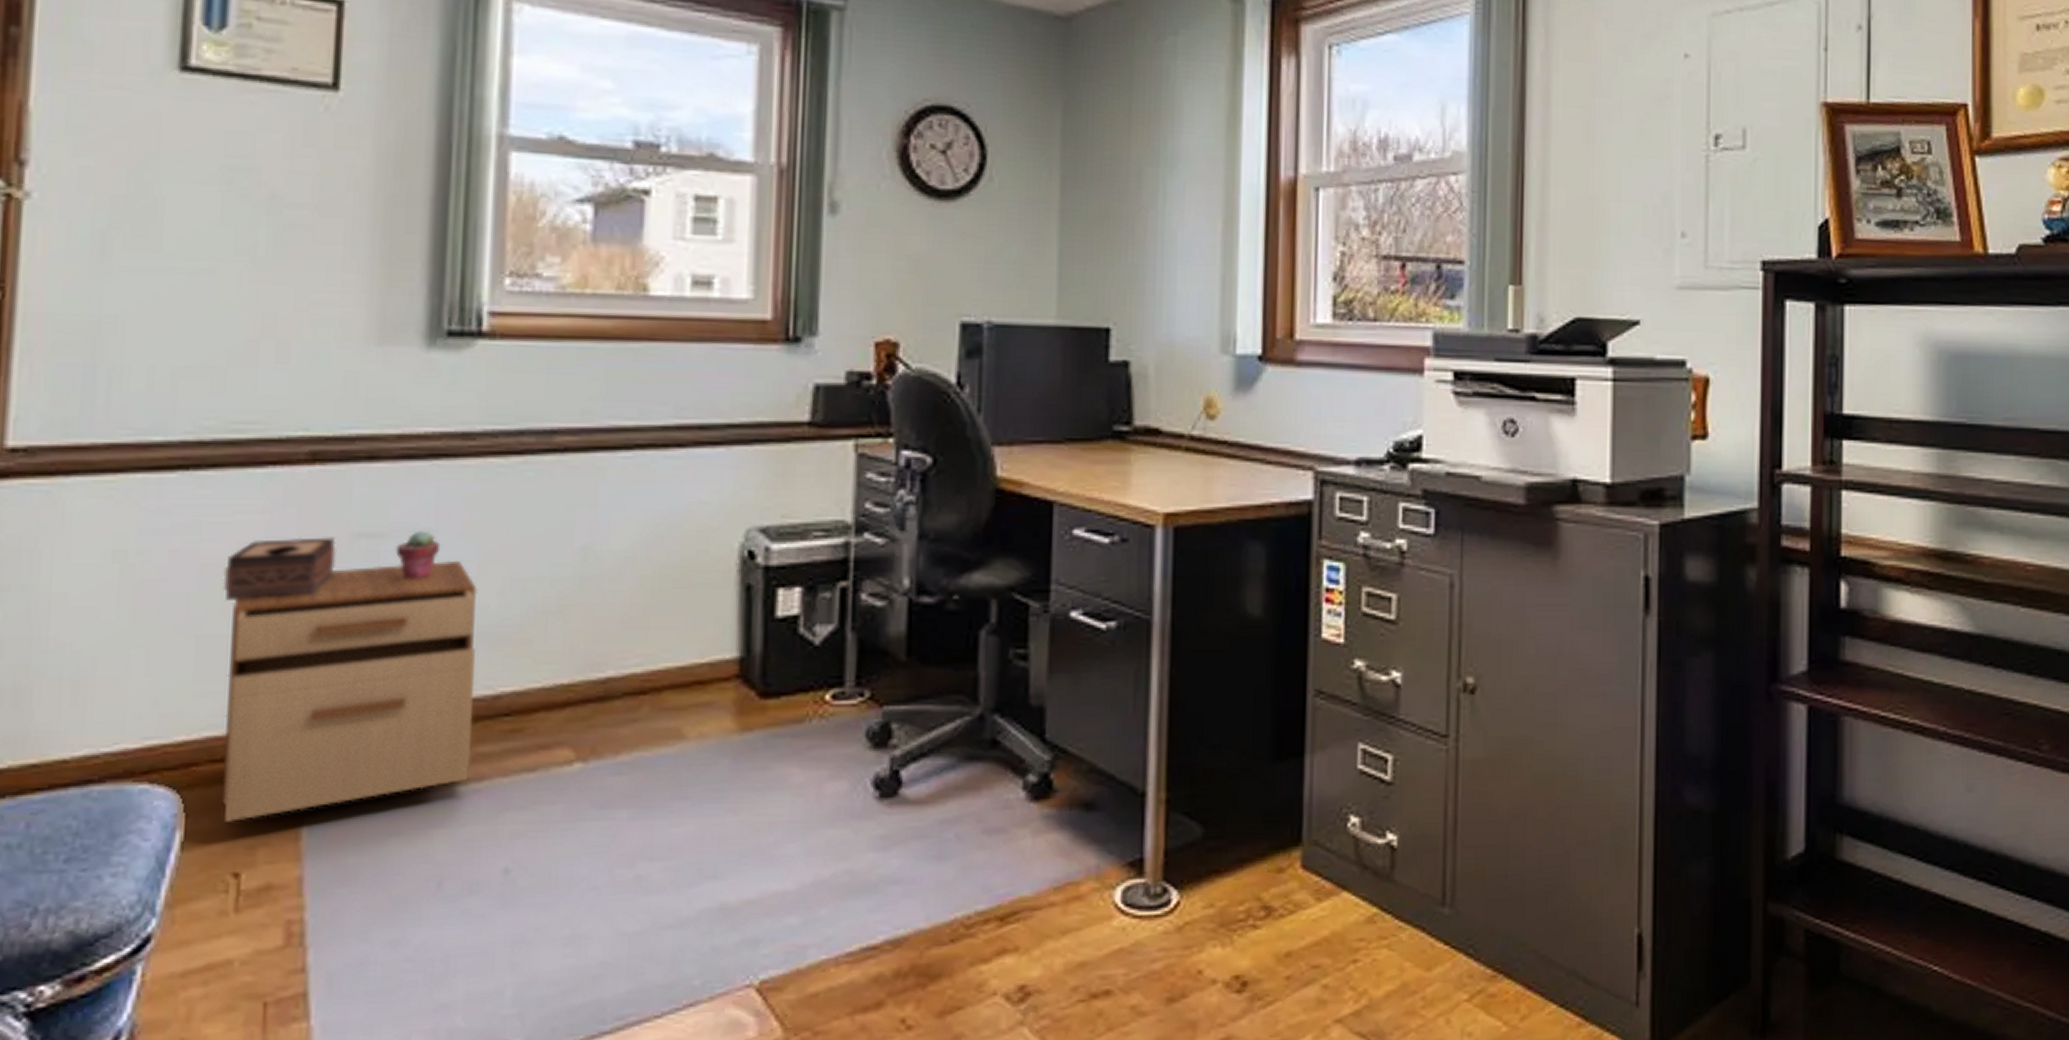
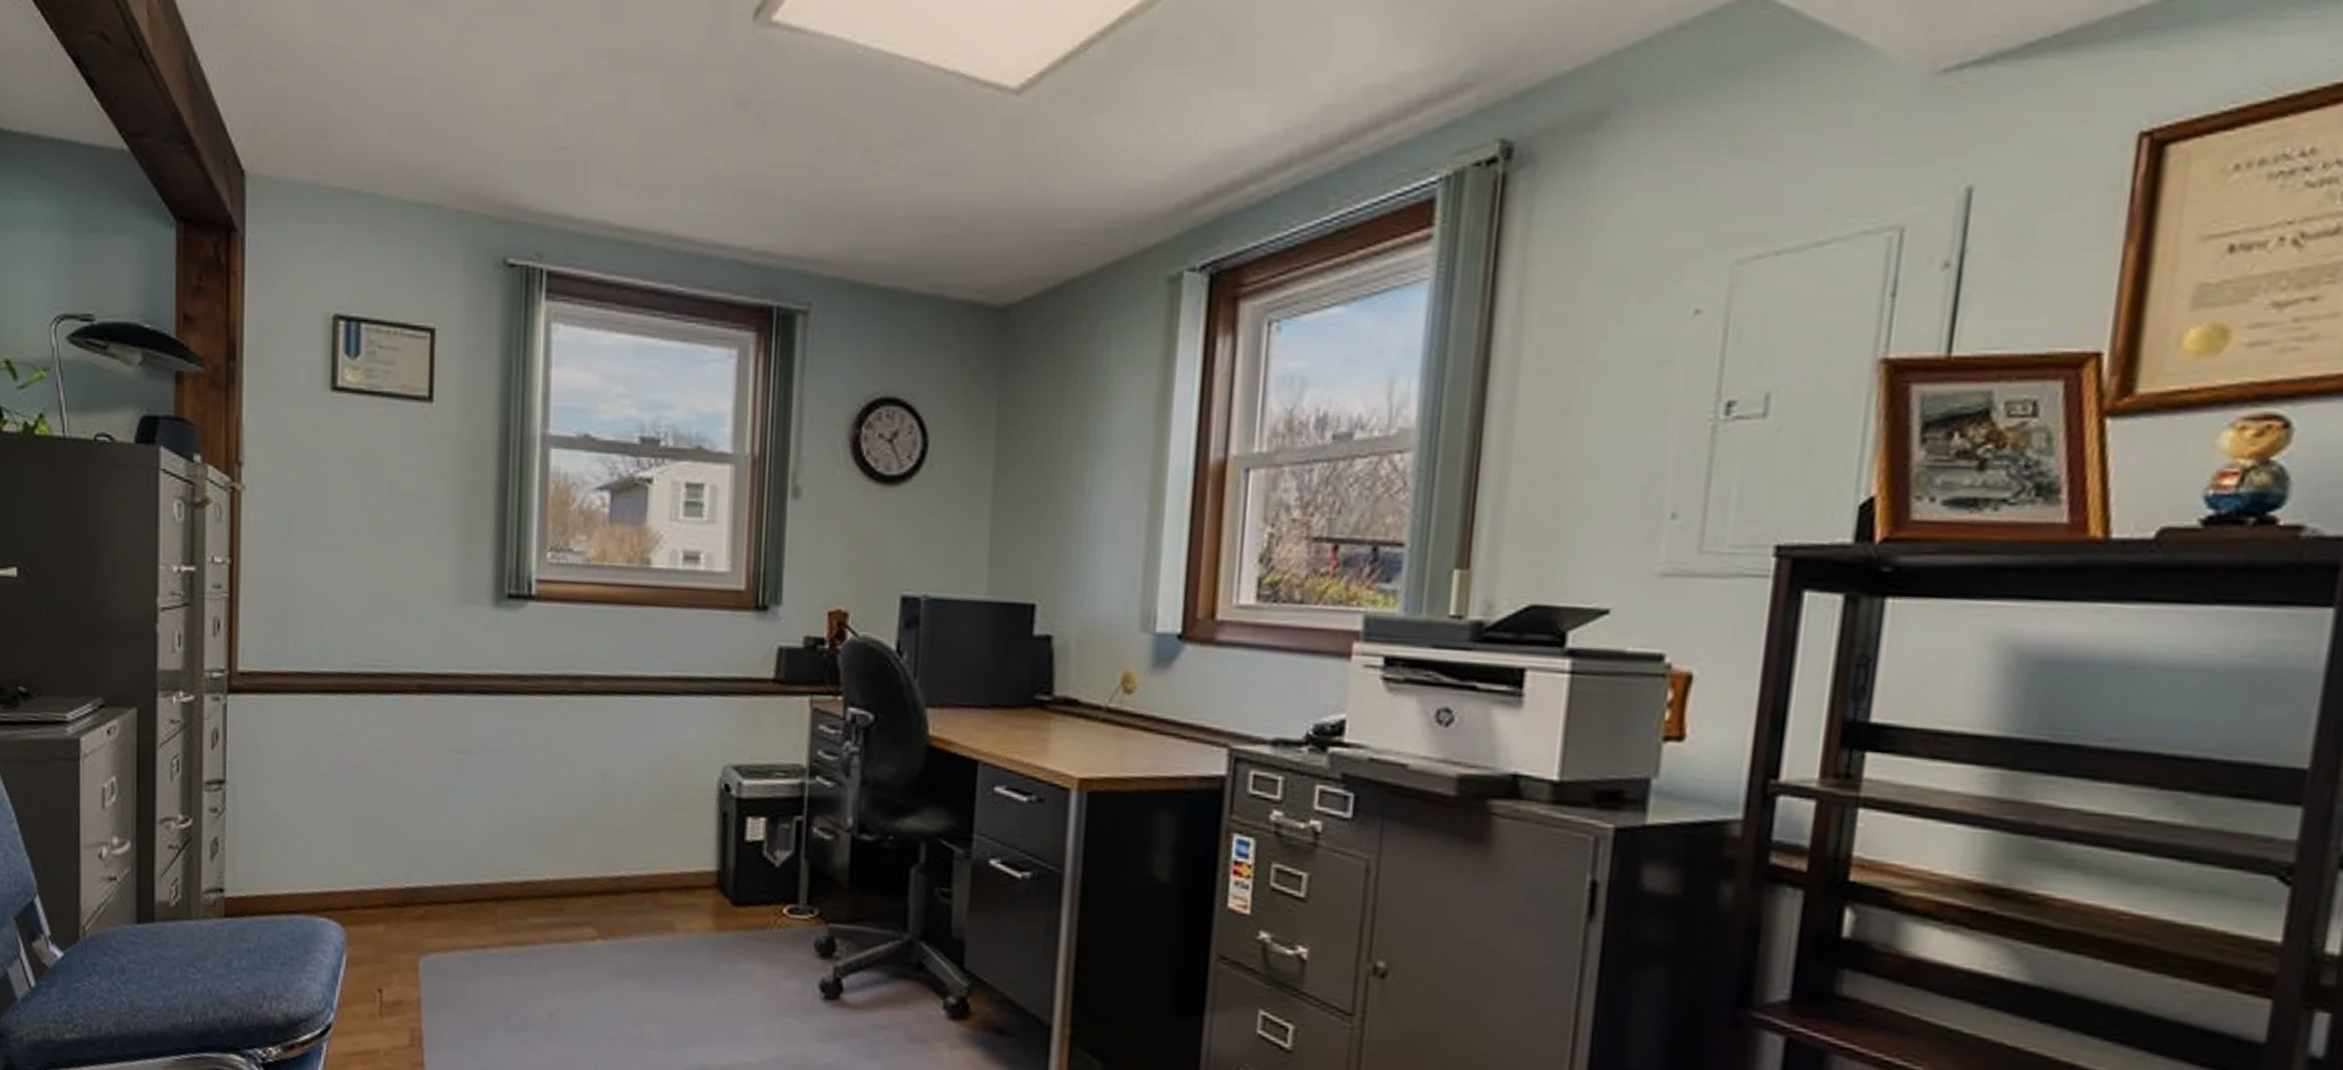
filing cabinet: present [220,560,478,822] -> none [369,774,530,952]
tissue box: present [222,537,336,600] -> none [367,749,437,794]
potted succulent: present [395,530,441,579] -> none [475,749,505,787]

